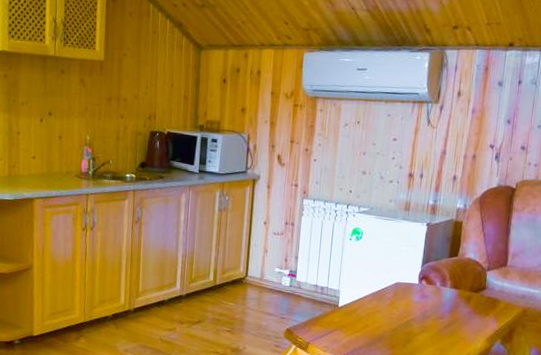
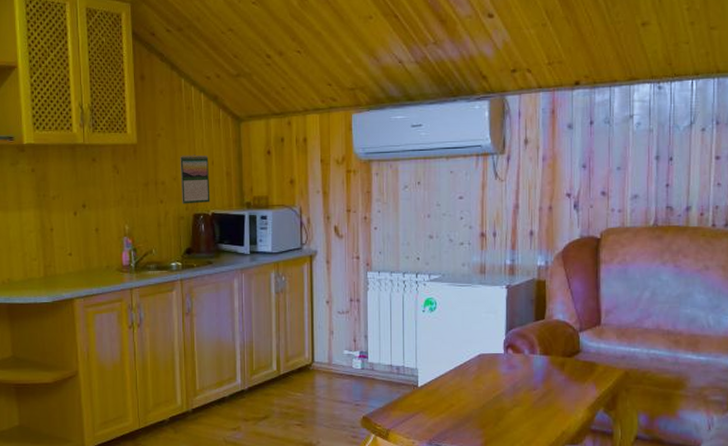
calendar: none [141,75,169,122] -> present [180,155,211,204]

